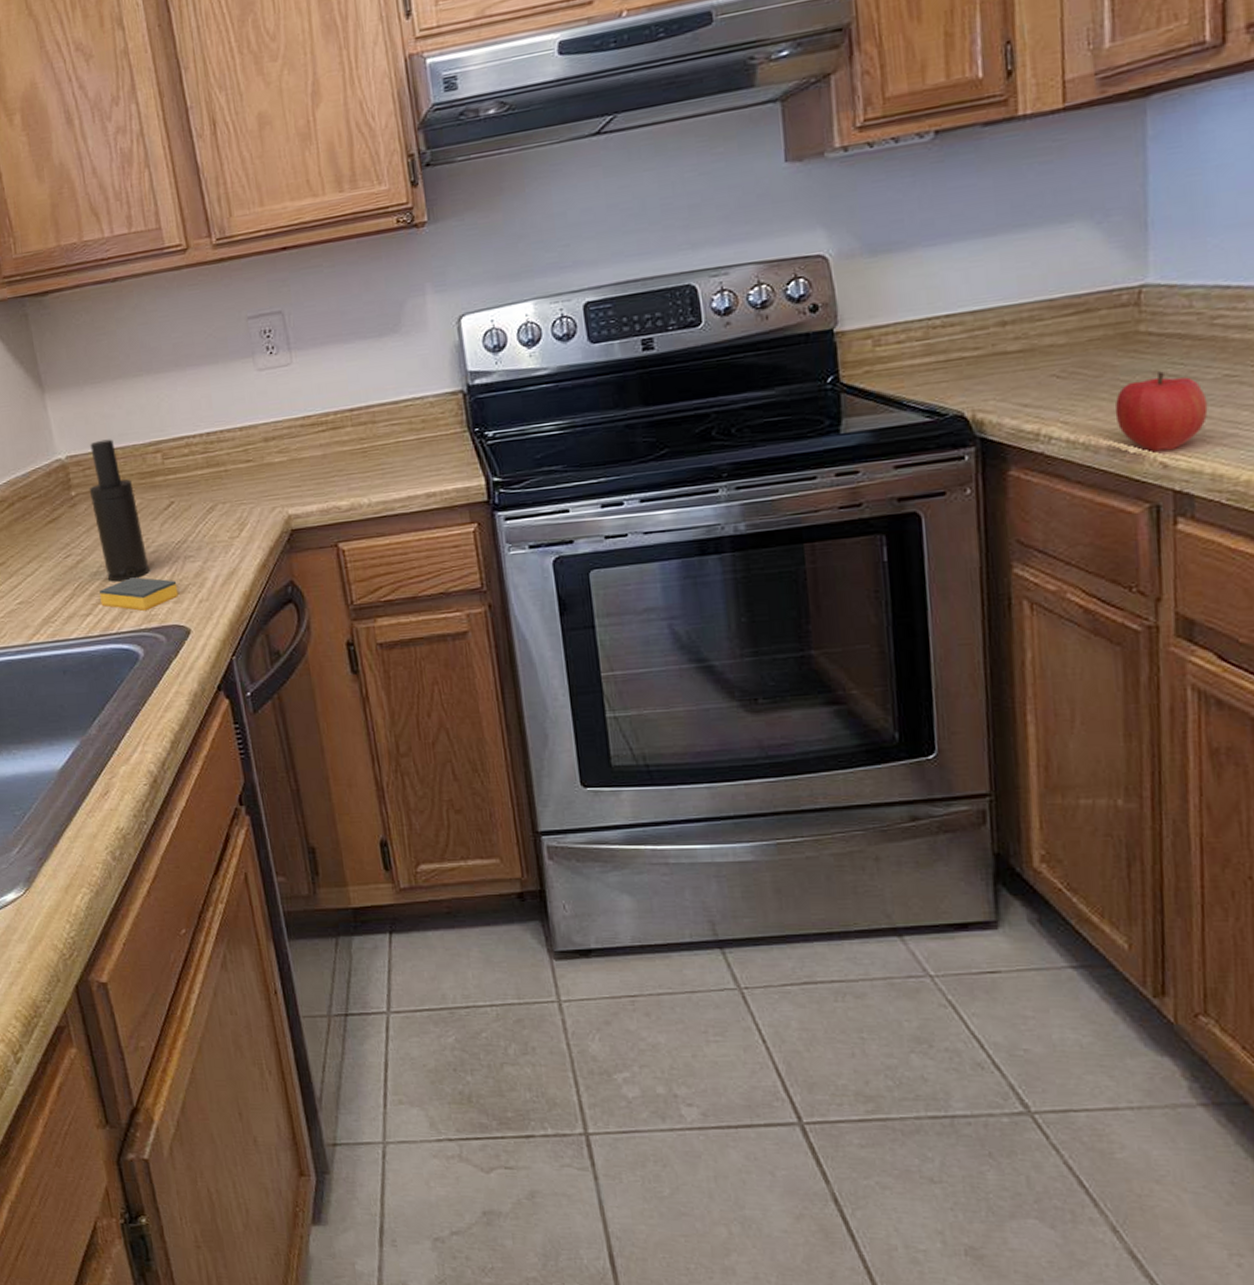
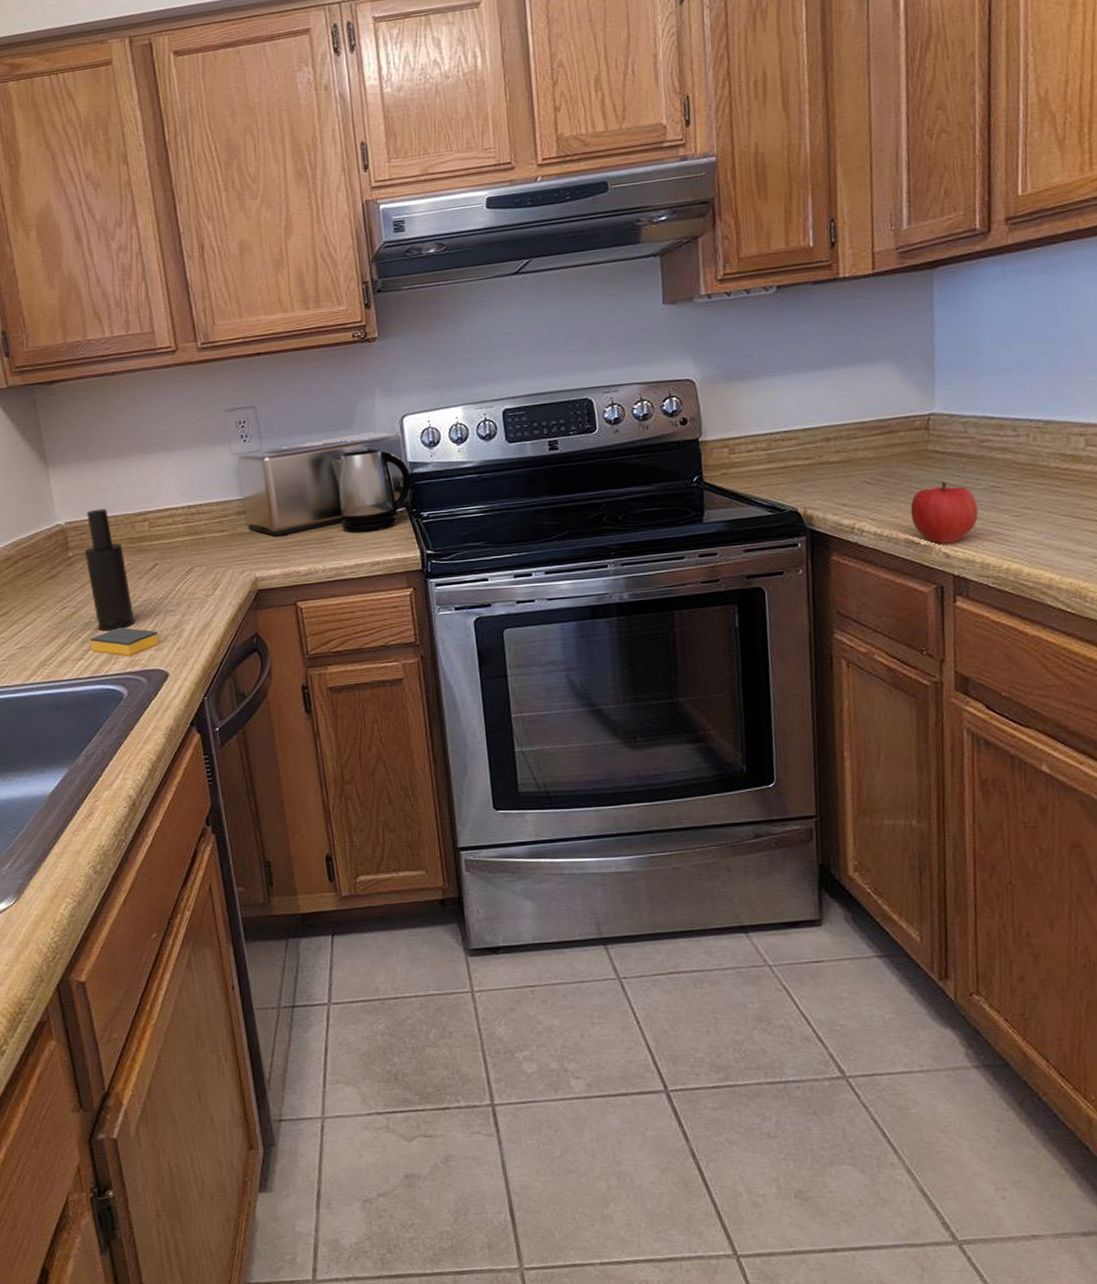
toaster: none [262,337,474,468] -> present [237,433,412,538]
kettle: none [375,354,473,459] -> present [331,446,411,533]

